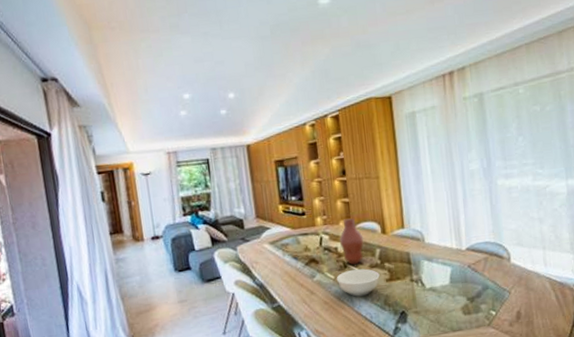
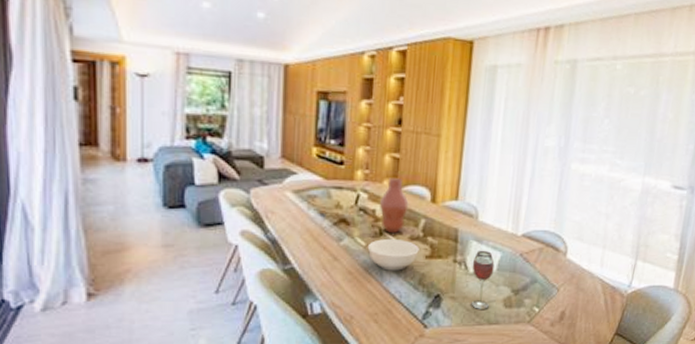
wineglass: none [427,267,450,320] -> present [471,250,495,309]

